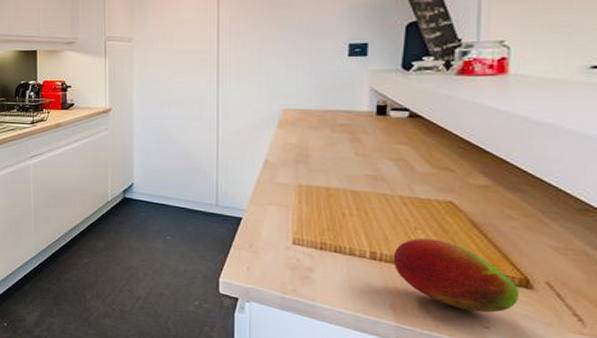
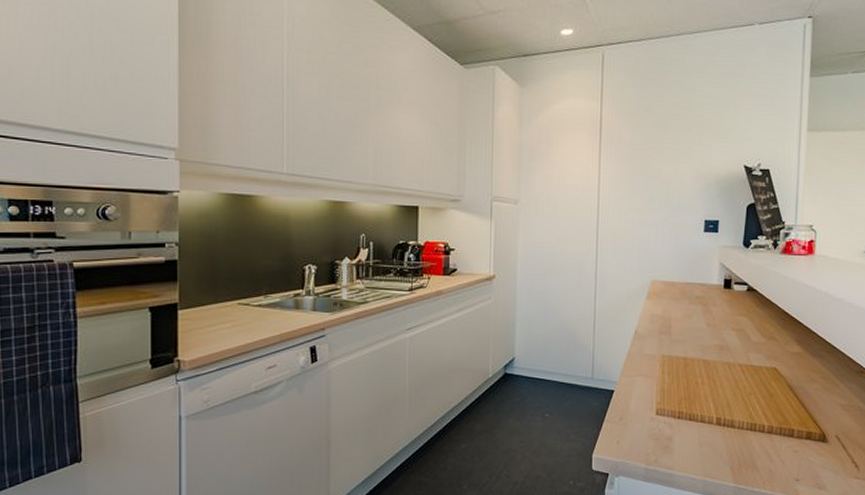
fruit: present [393,238,520,313] -> none [733,403,820,467]

